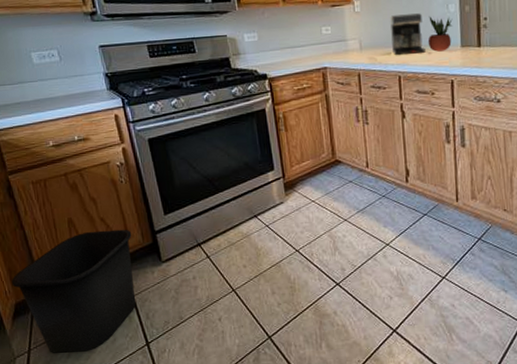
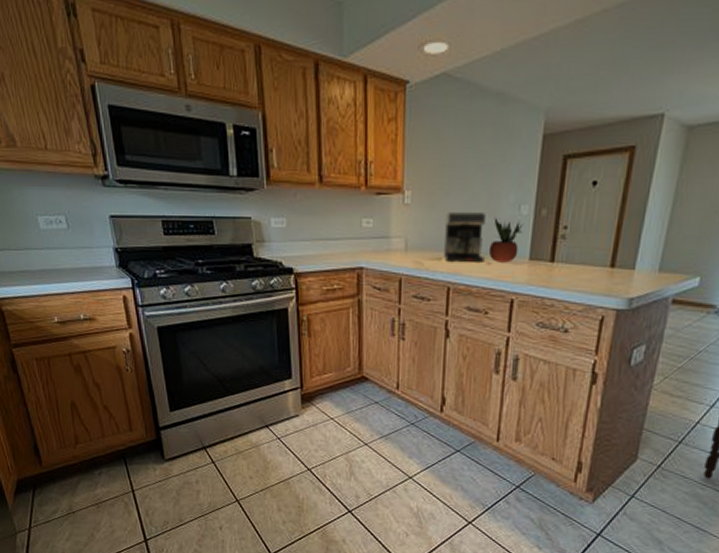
waste bin: present [11,229,136,353] -> none [13,417,135,538]

